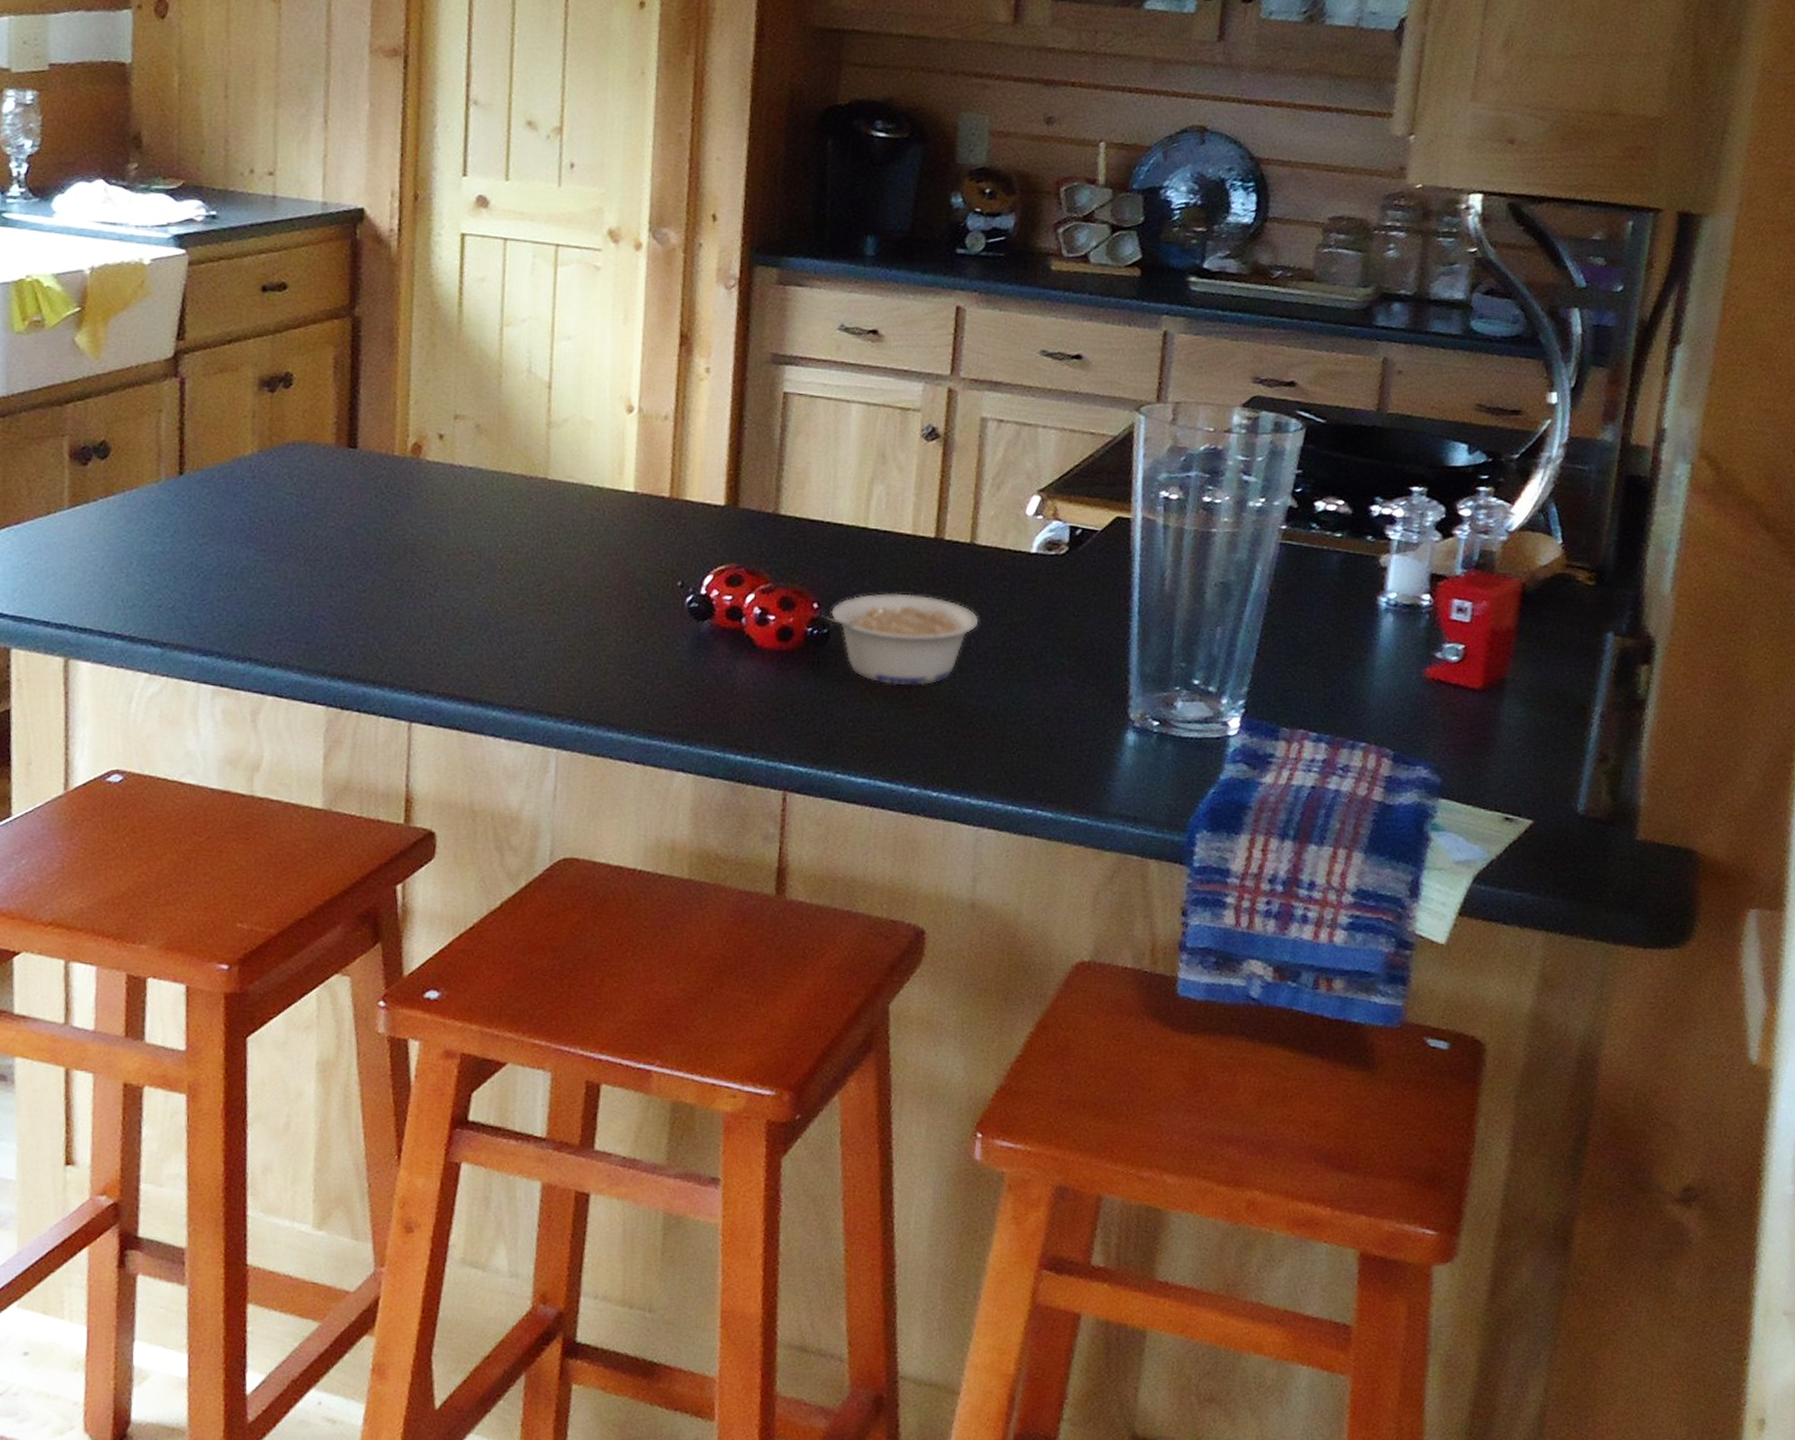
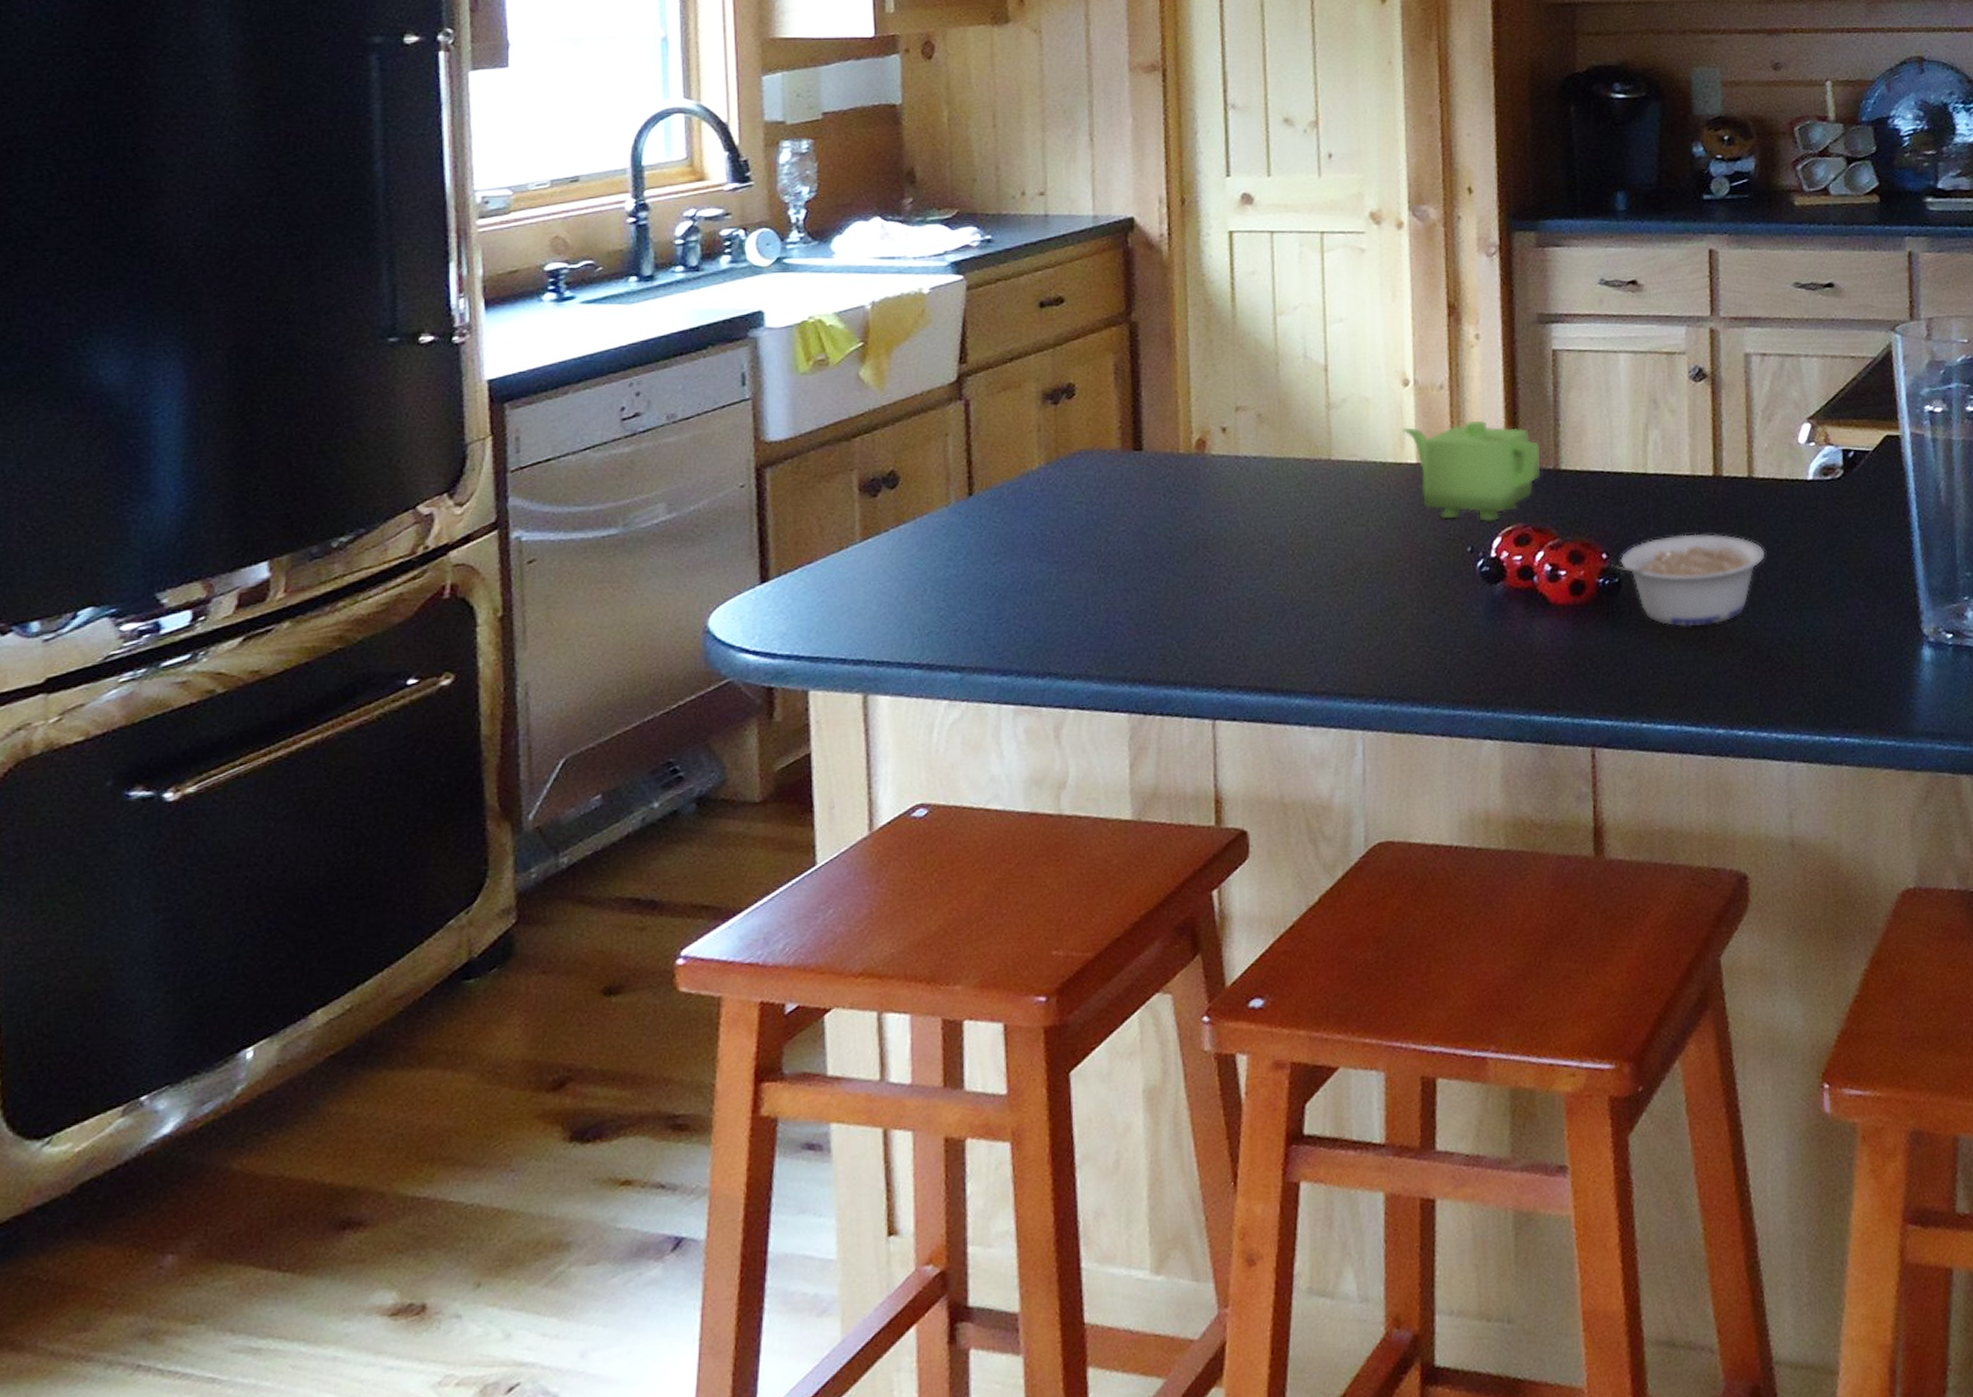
teapot: none [623,454,760,558] -> present [1403,420,1540,521]

